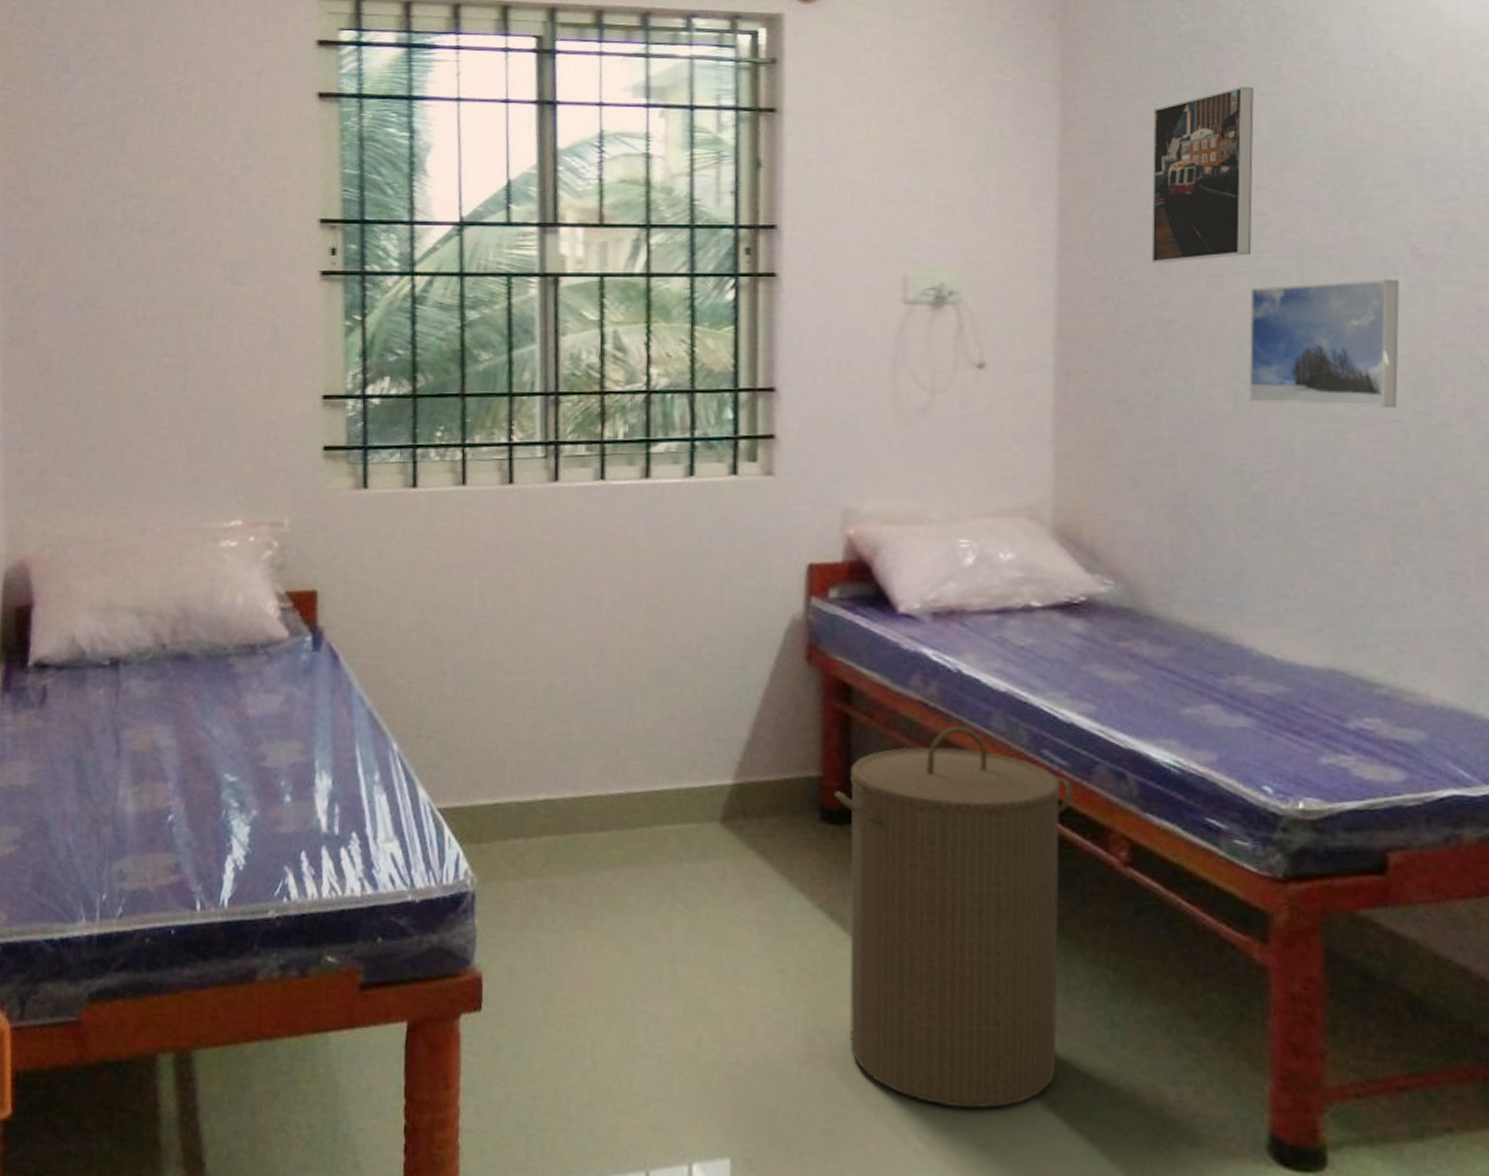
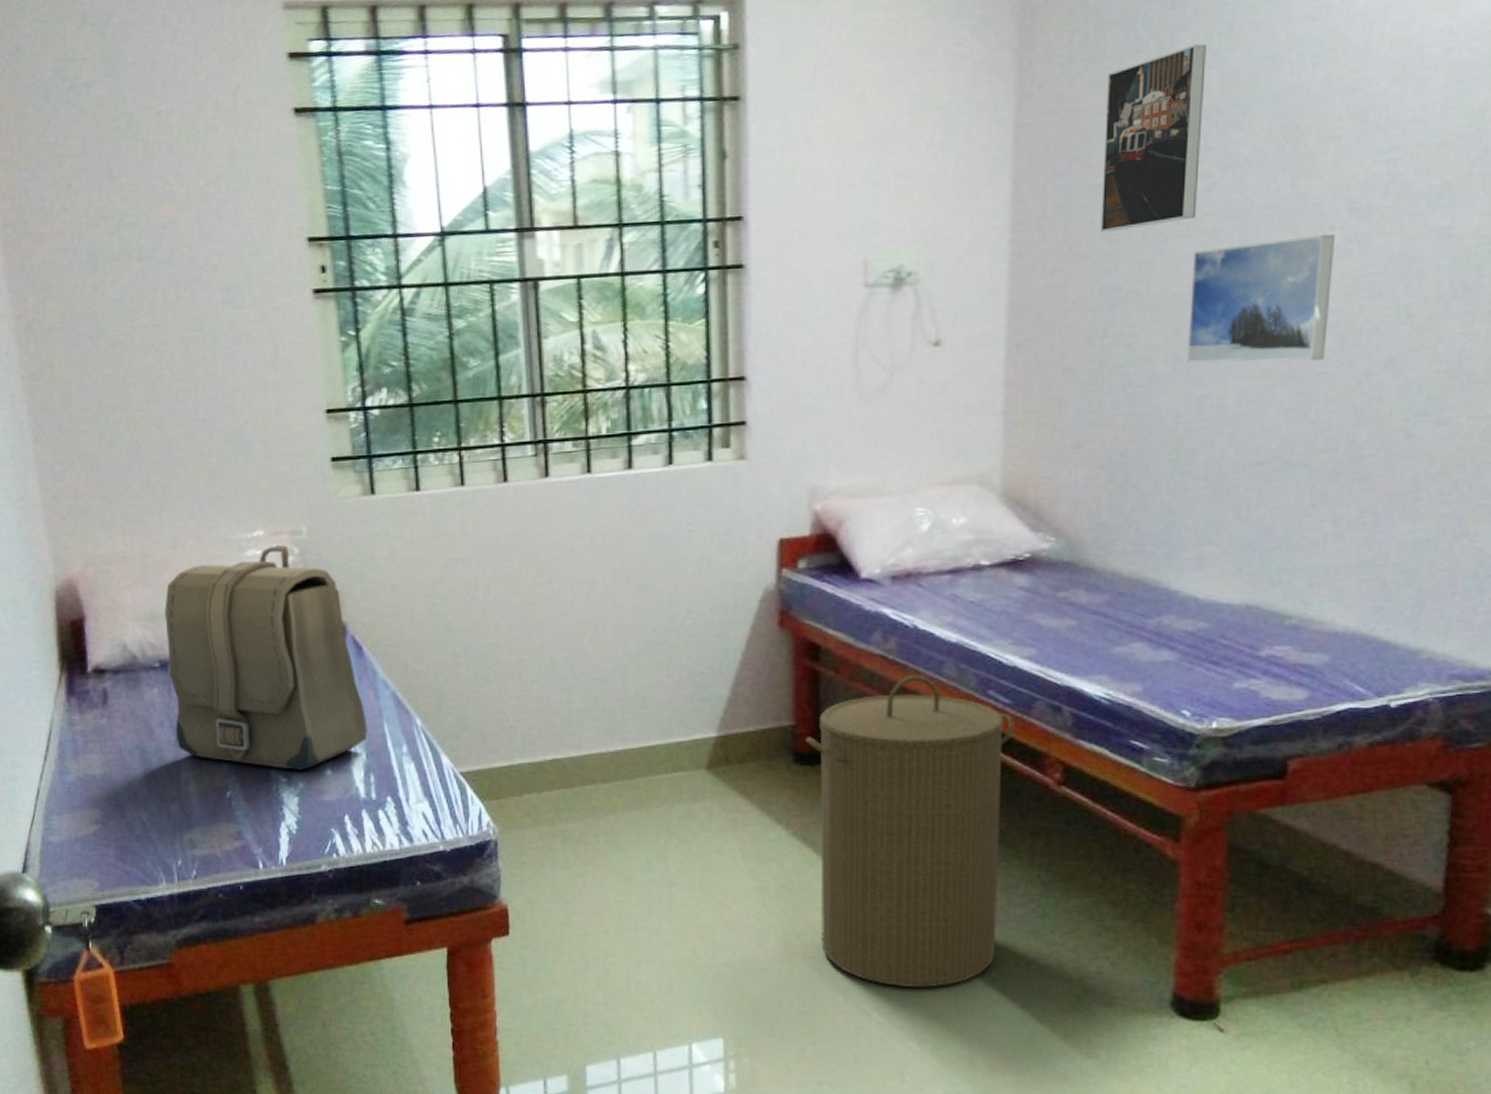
backpack: none [118,537,337,796] -> present [165,545,367,771]

